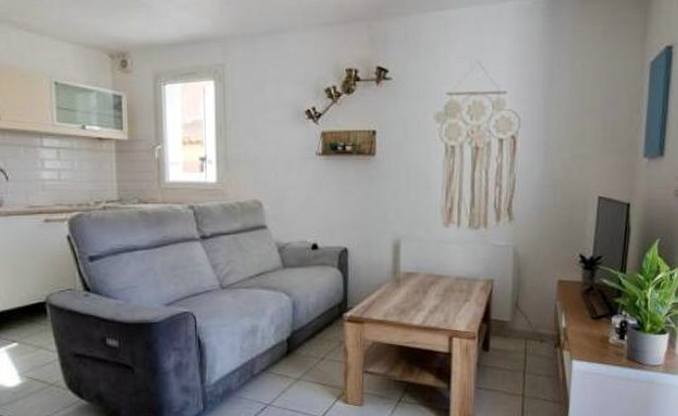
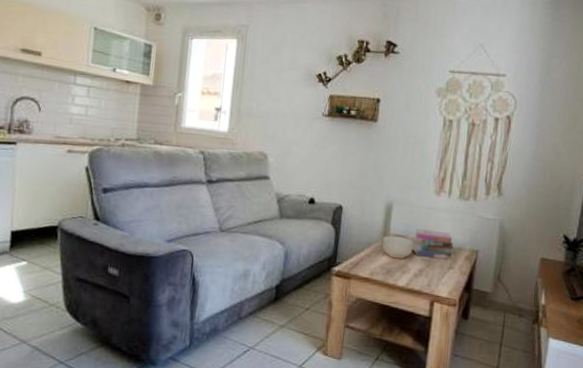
bowl: none [393,274,427,297] -> present [382,235,415,259]
books: none [425,263,467,293] -> present [412,228,454,260]

